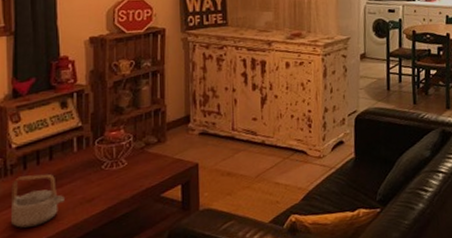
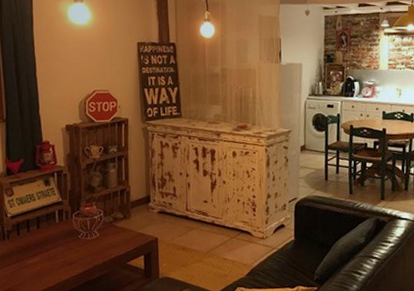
teapot: present [11,173,65,228] -> none [8,240,50,283]

